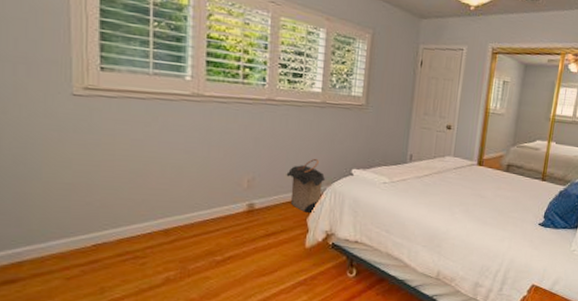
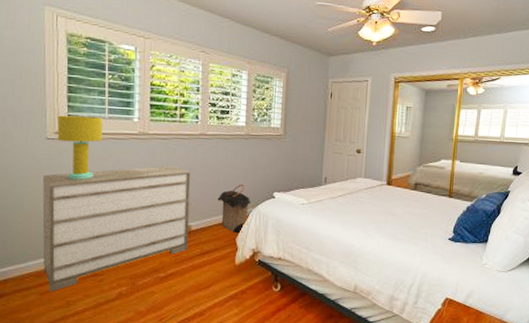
dresser: none [68,133,255,276] -> present [43,165,190,292]
table lamp: none [86,67,146,147] -> present [57,115,103,180]

